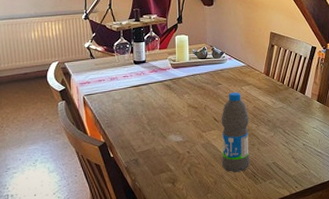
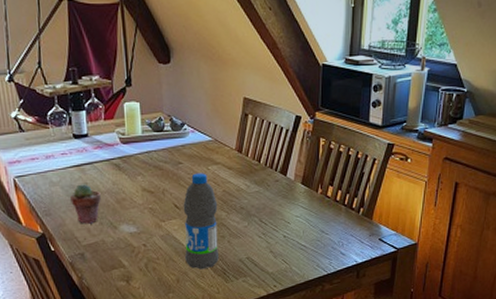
potted succulent: none [129,101,154,134] -> present [70,184,101,224]

